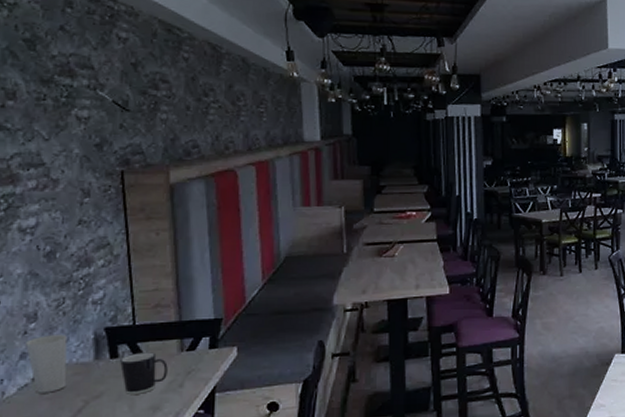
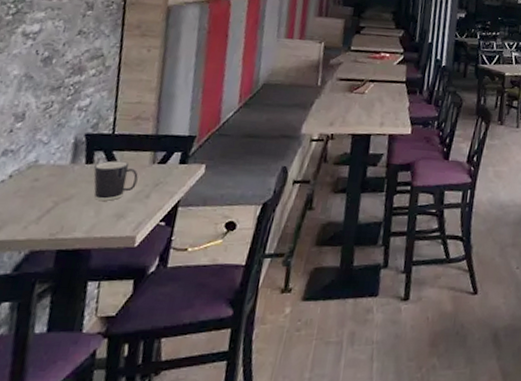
cup: present [26,334,68,393] -> none [9,135,50,191]

